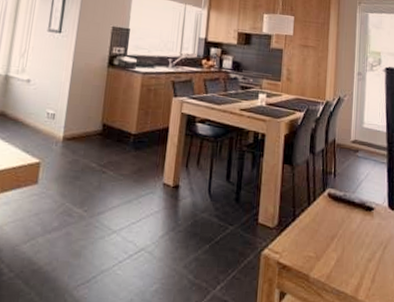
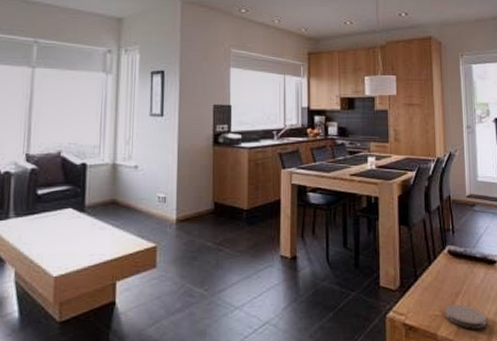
coaster: none [319,247,359,275] -> present [445,304,487,330]

